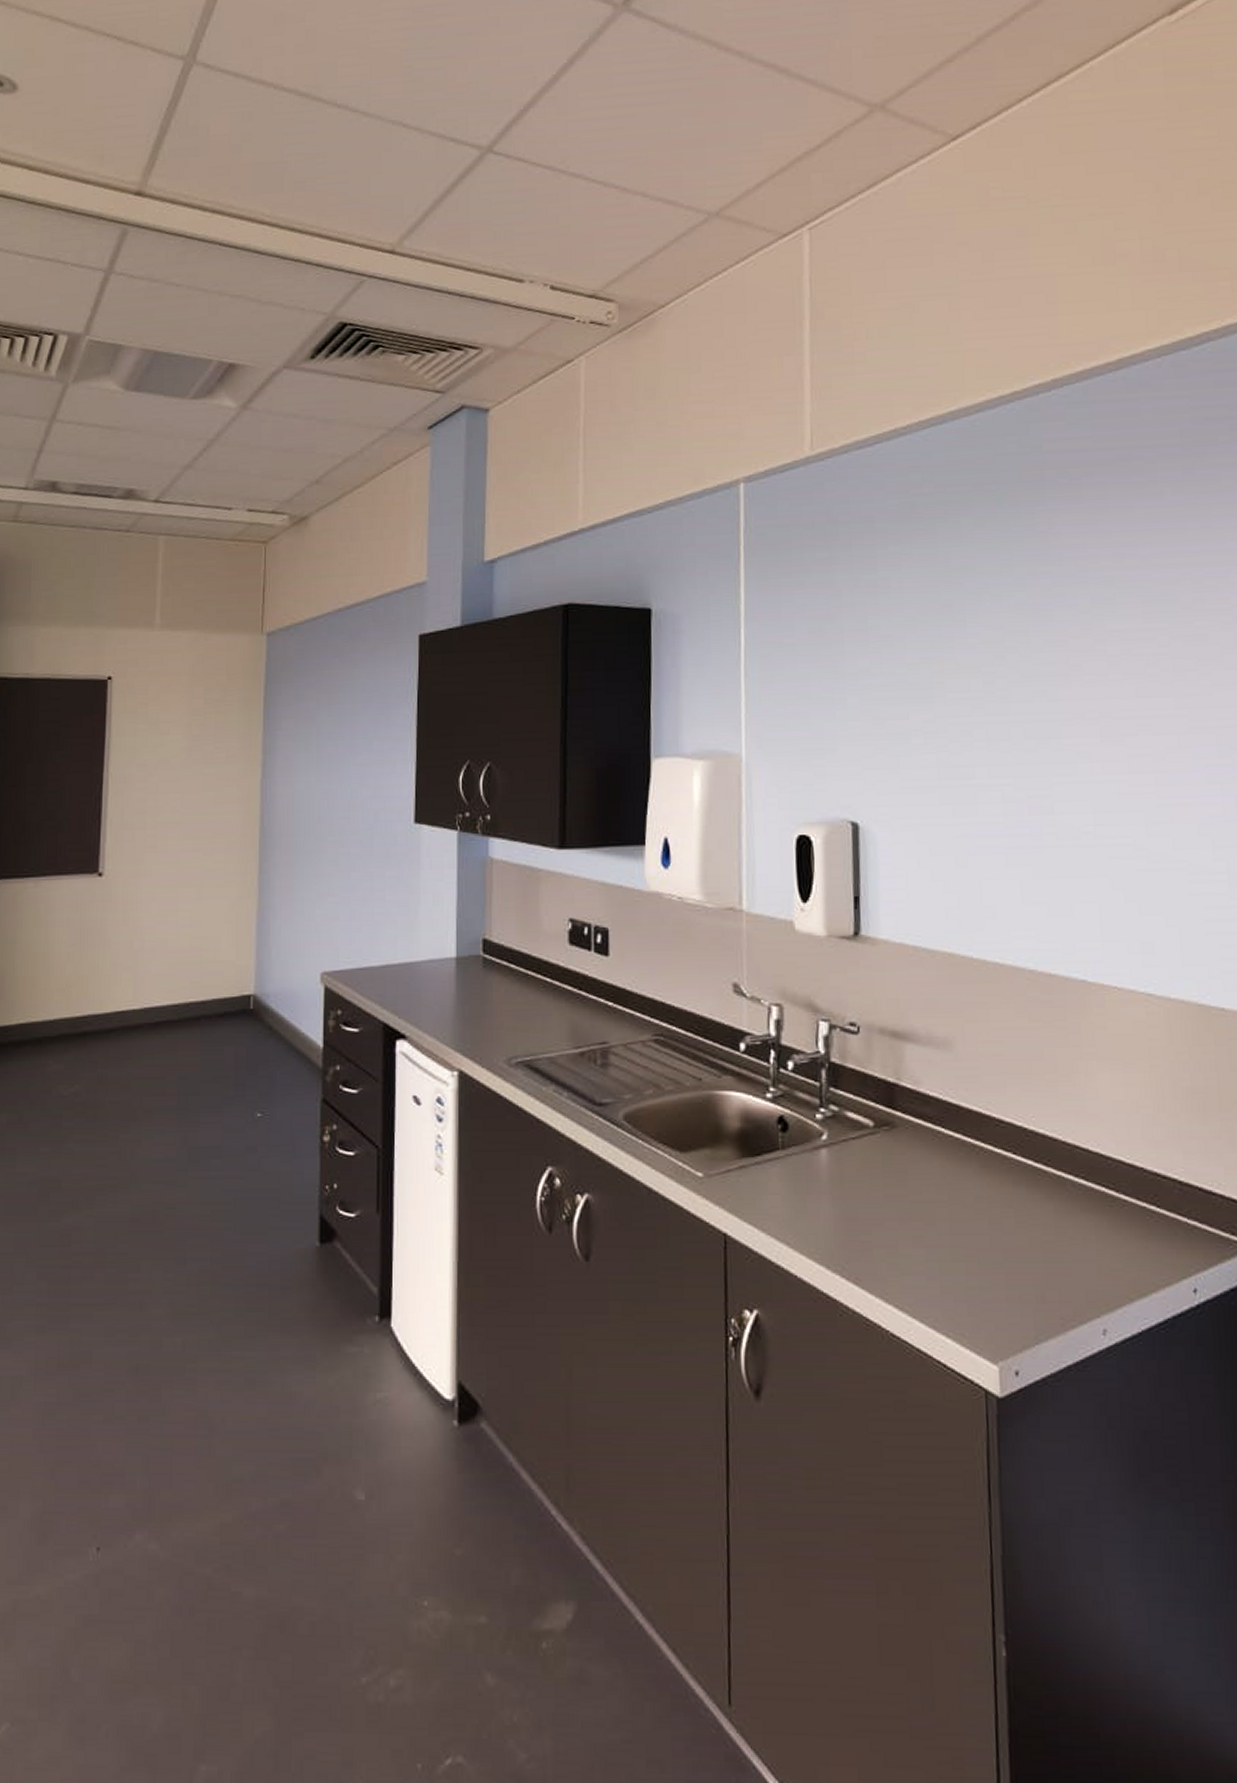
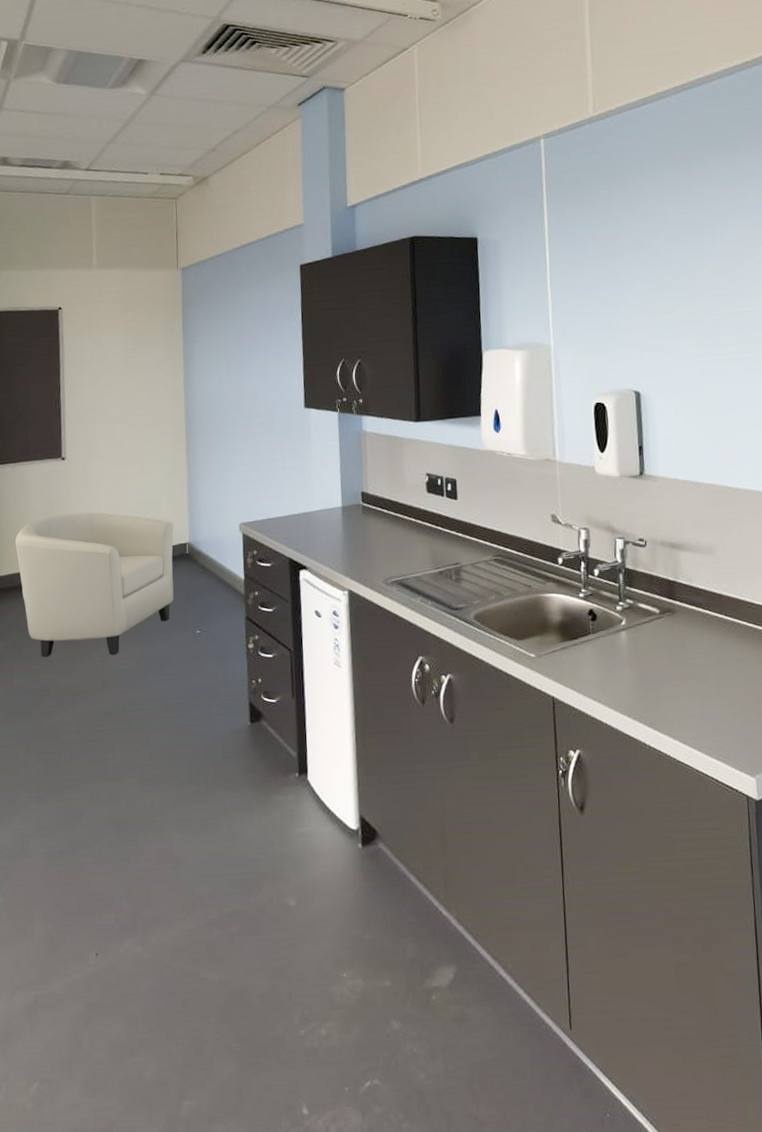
chair: none [32,947,237,1139] -> present [15,512,174,657]

